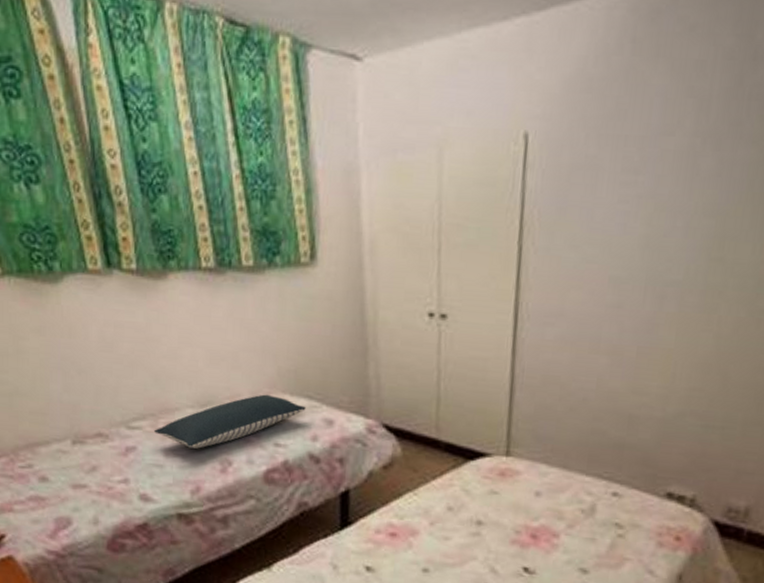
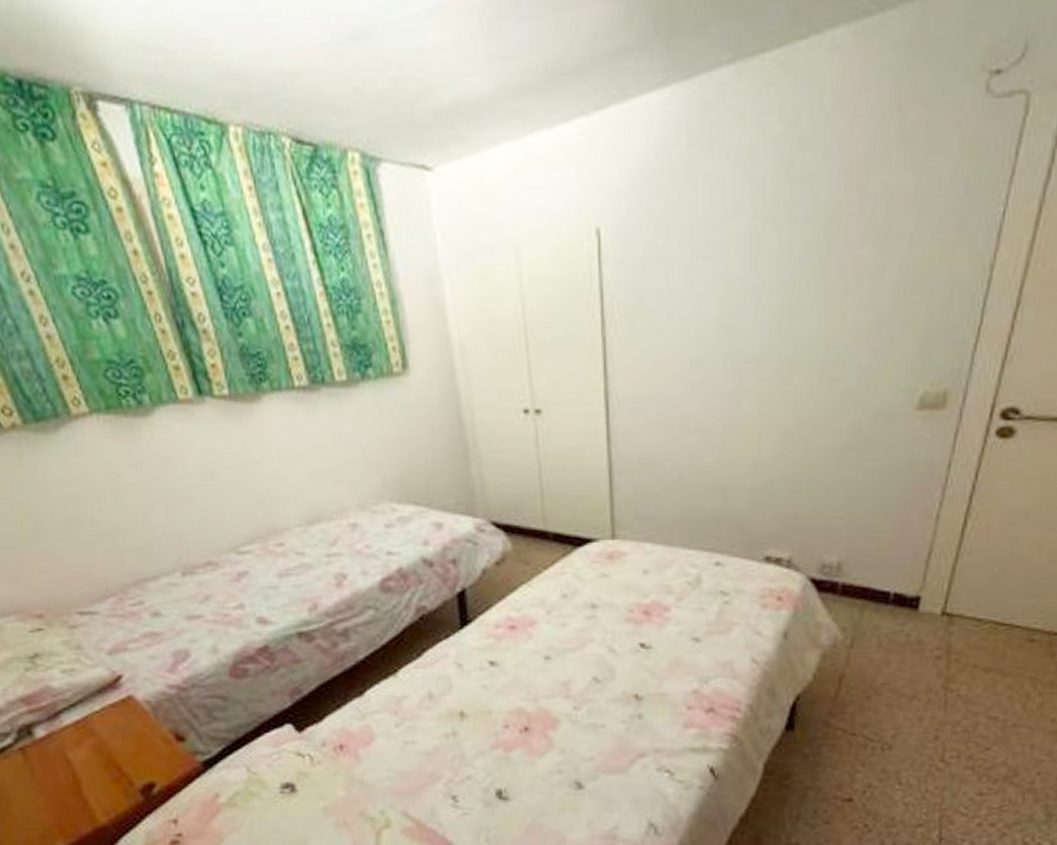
pillow: present [153,394,306,449] -> none [264,505,414,566]

